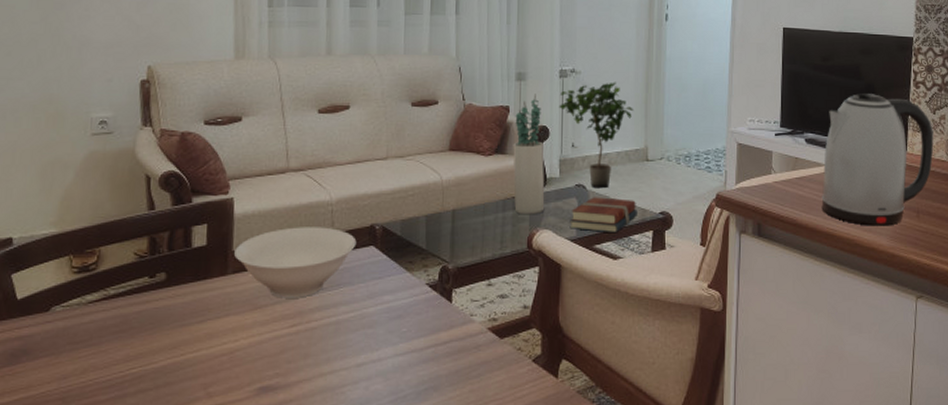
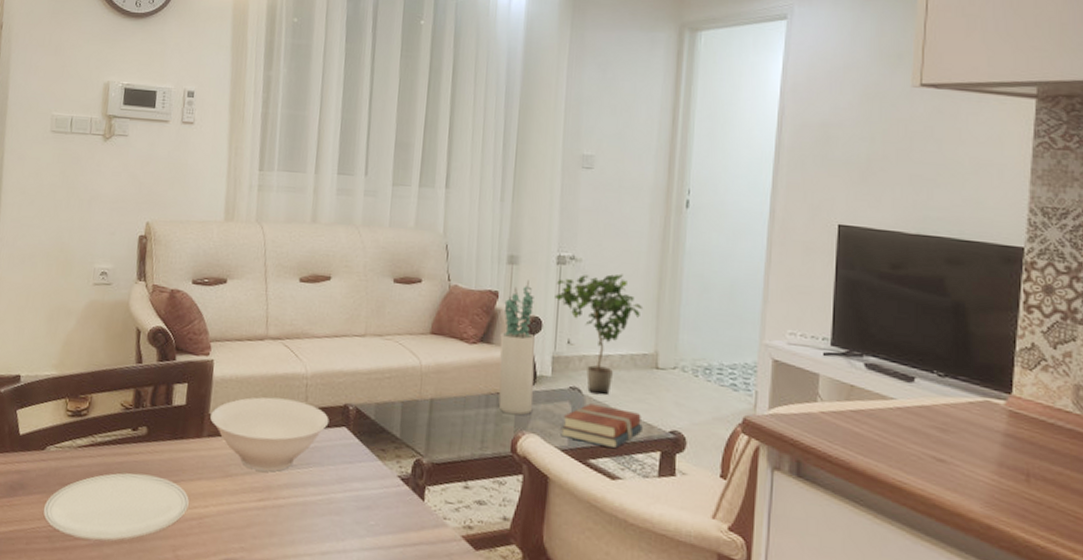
plate: none [53,319,218,394] -> present [43,473,189,542]
kettle: present [821,93,934,226] -> none [885,313,1054,488]

